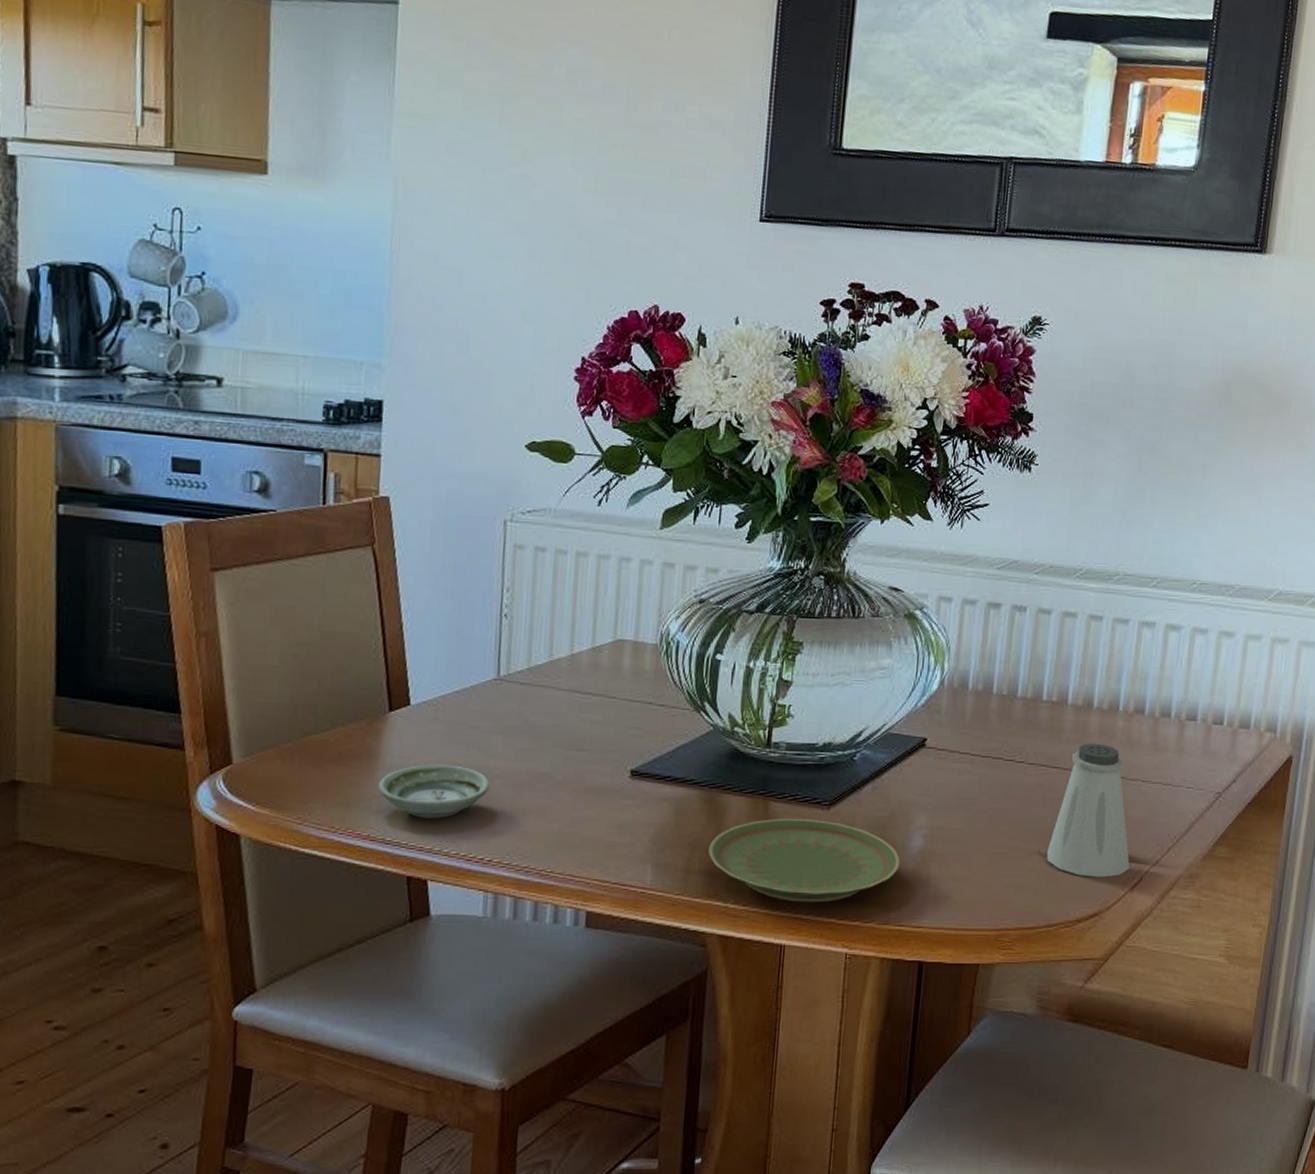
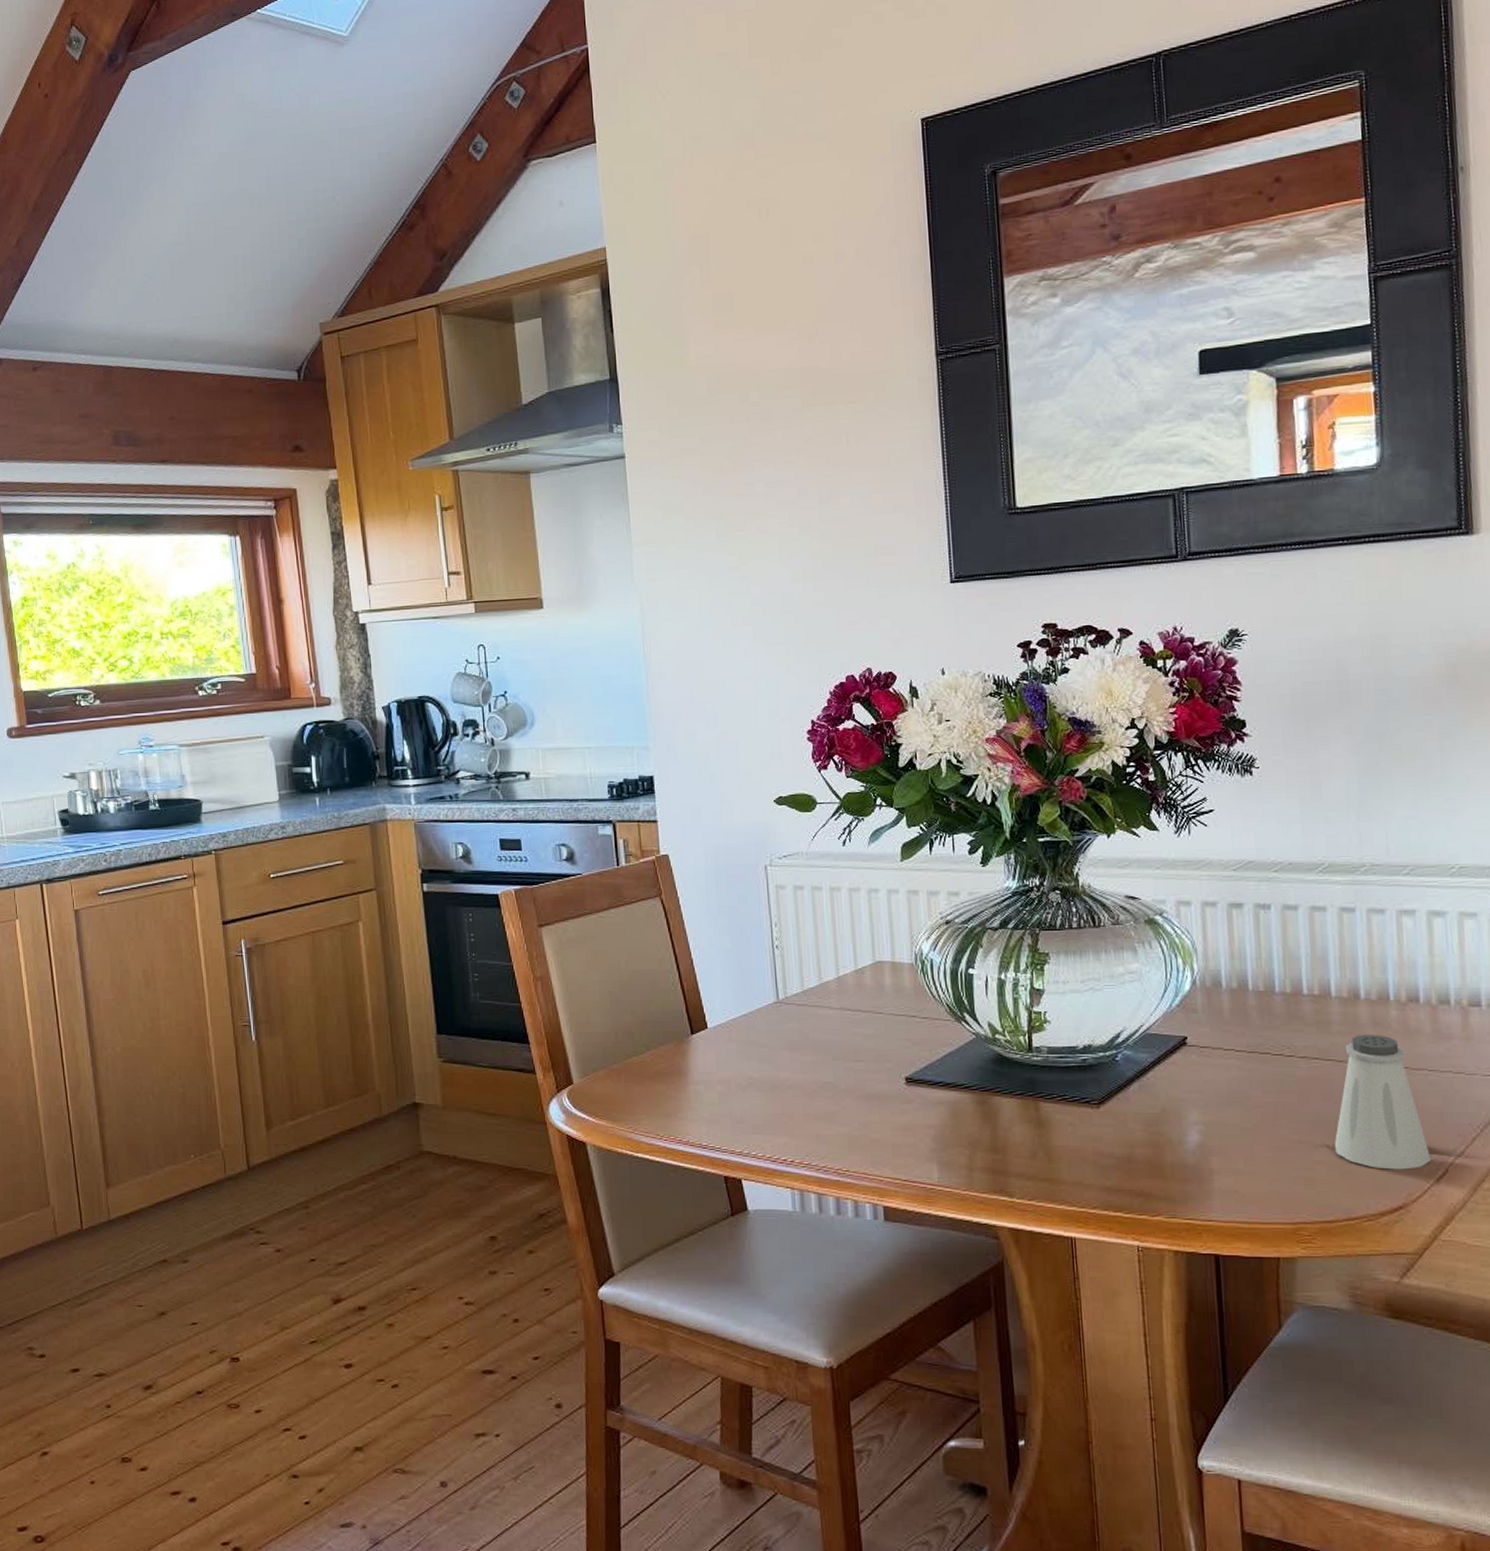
saucer: present [378,764,490,819] -> none [691,1078,784,1125]
plate: present [708,818,900,903] -> none [988,1117,1179,1197]

